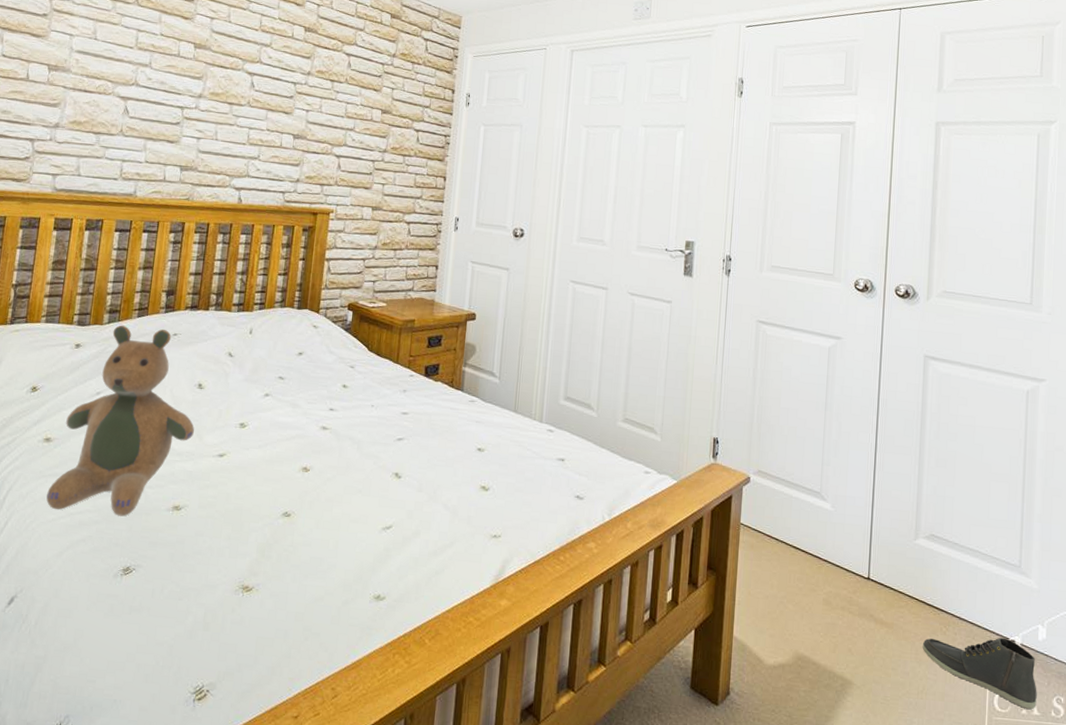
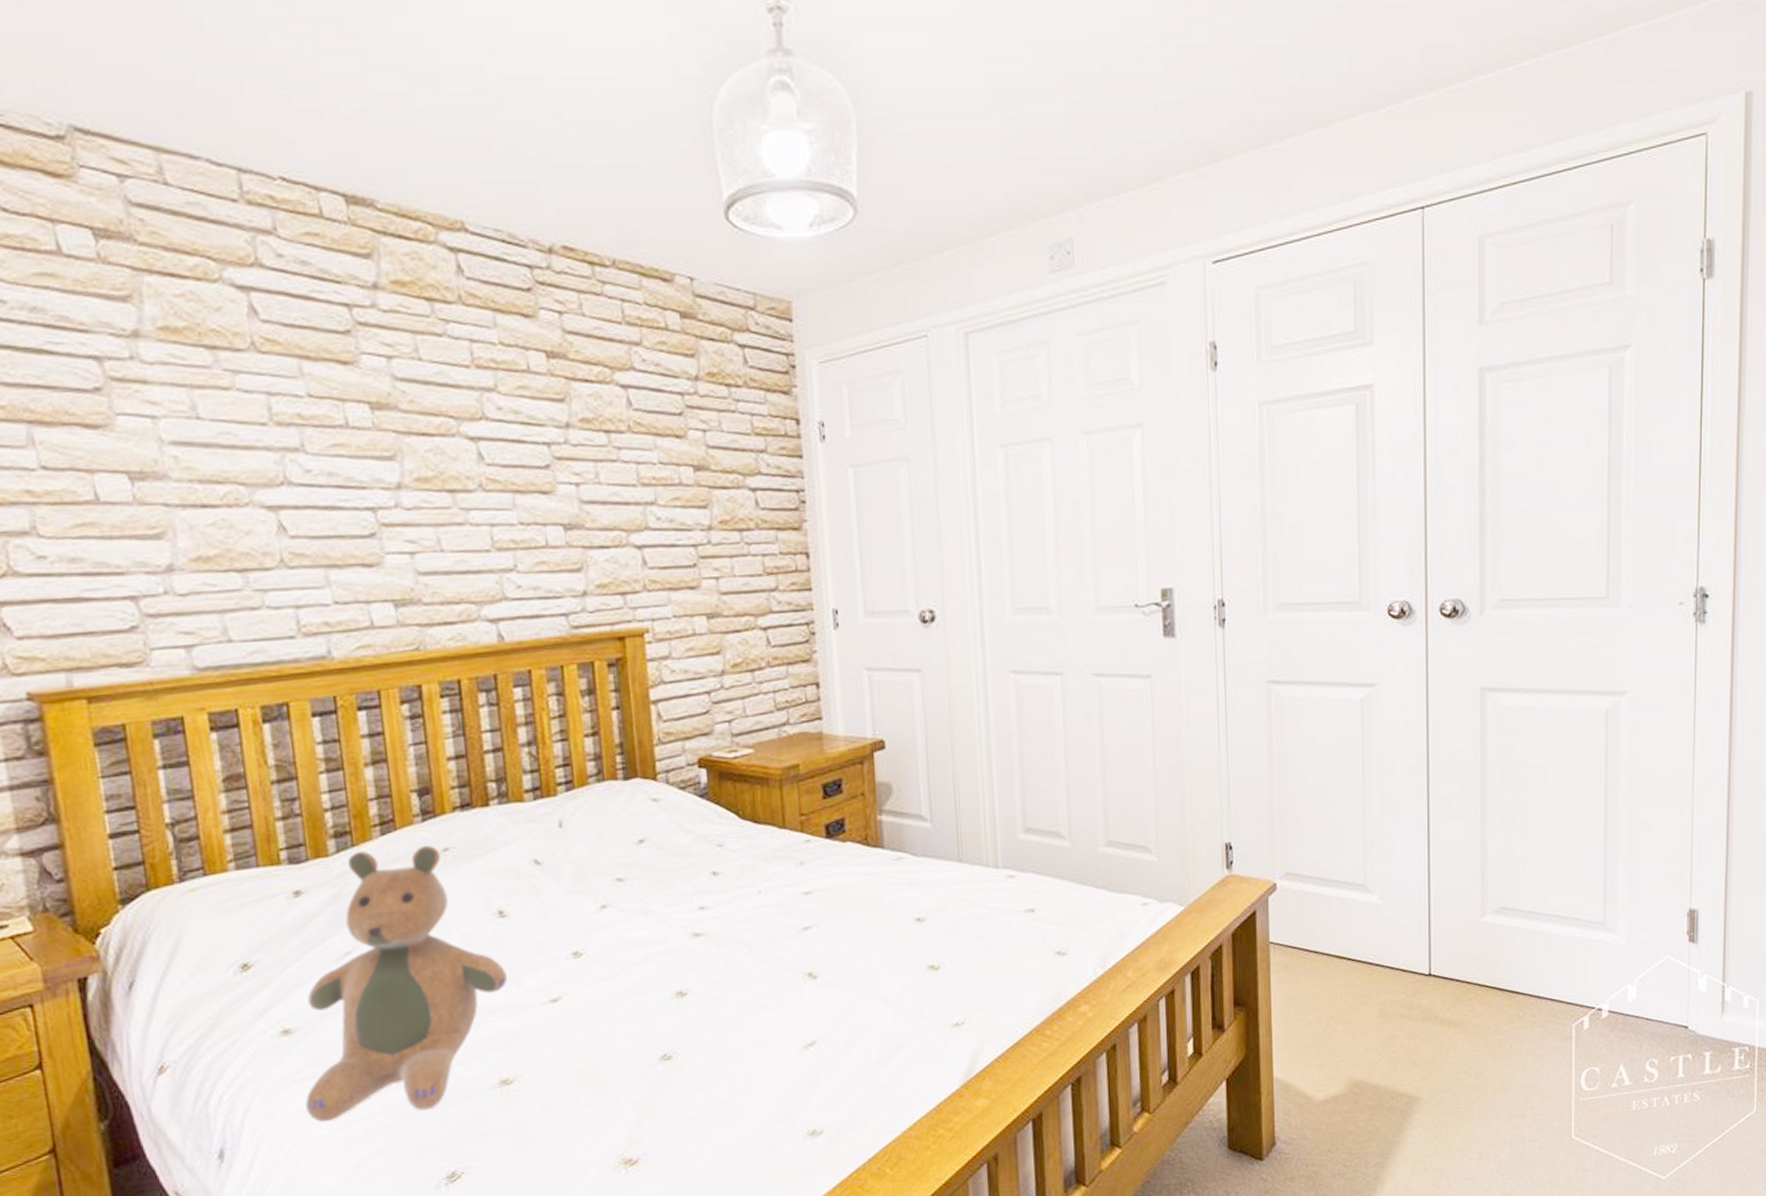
sneaker: present [922,637,1037,709] -> none [1497,1007,1628,1081]

